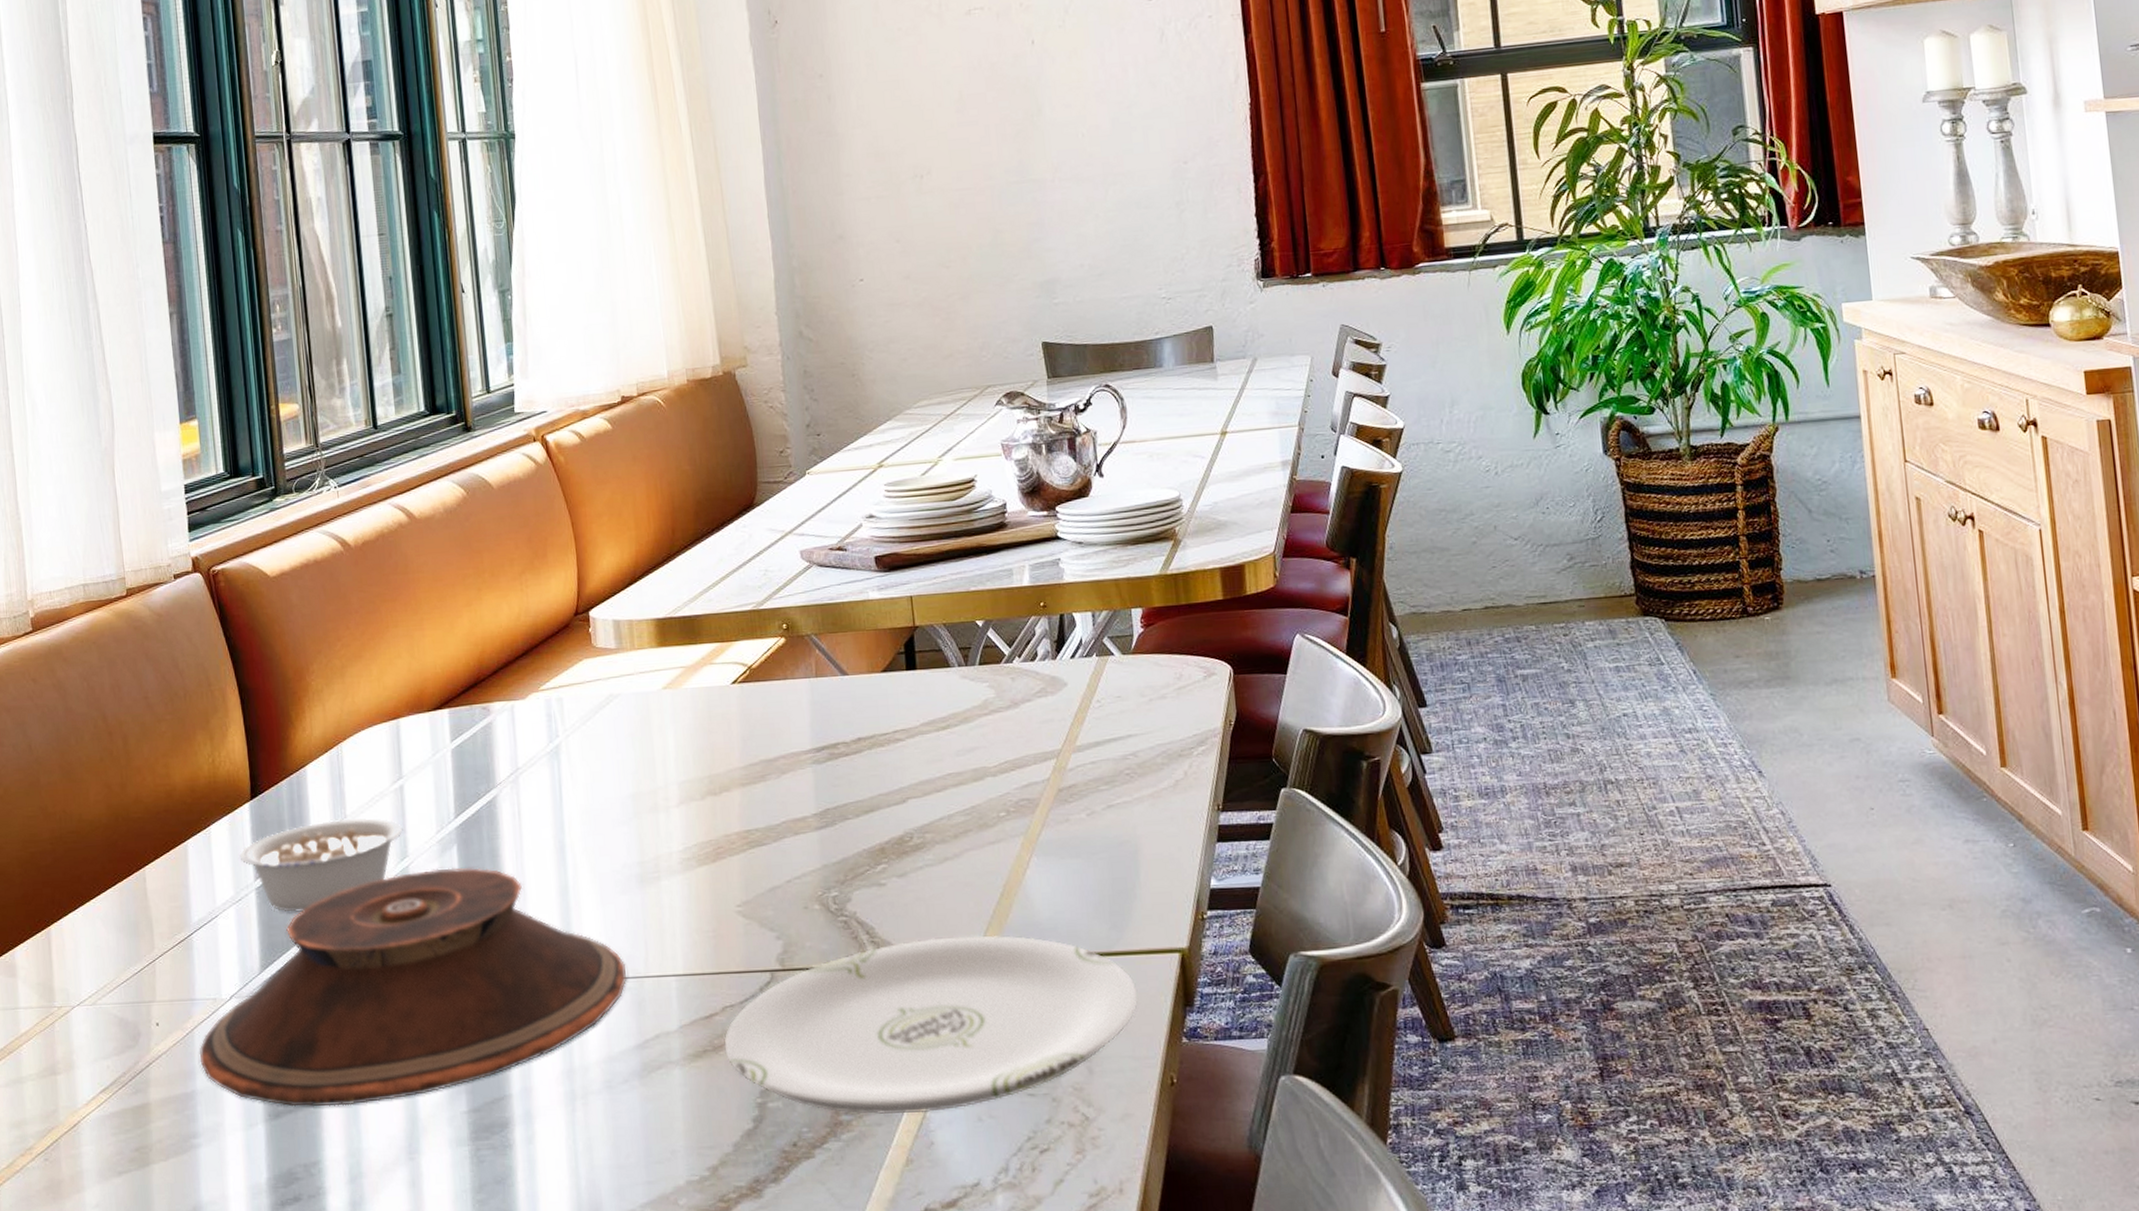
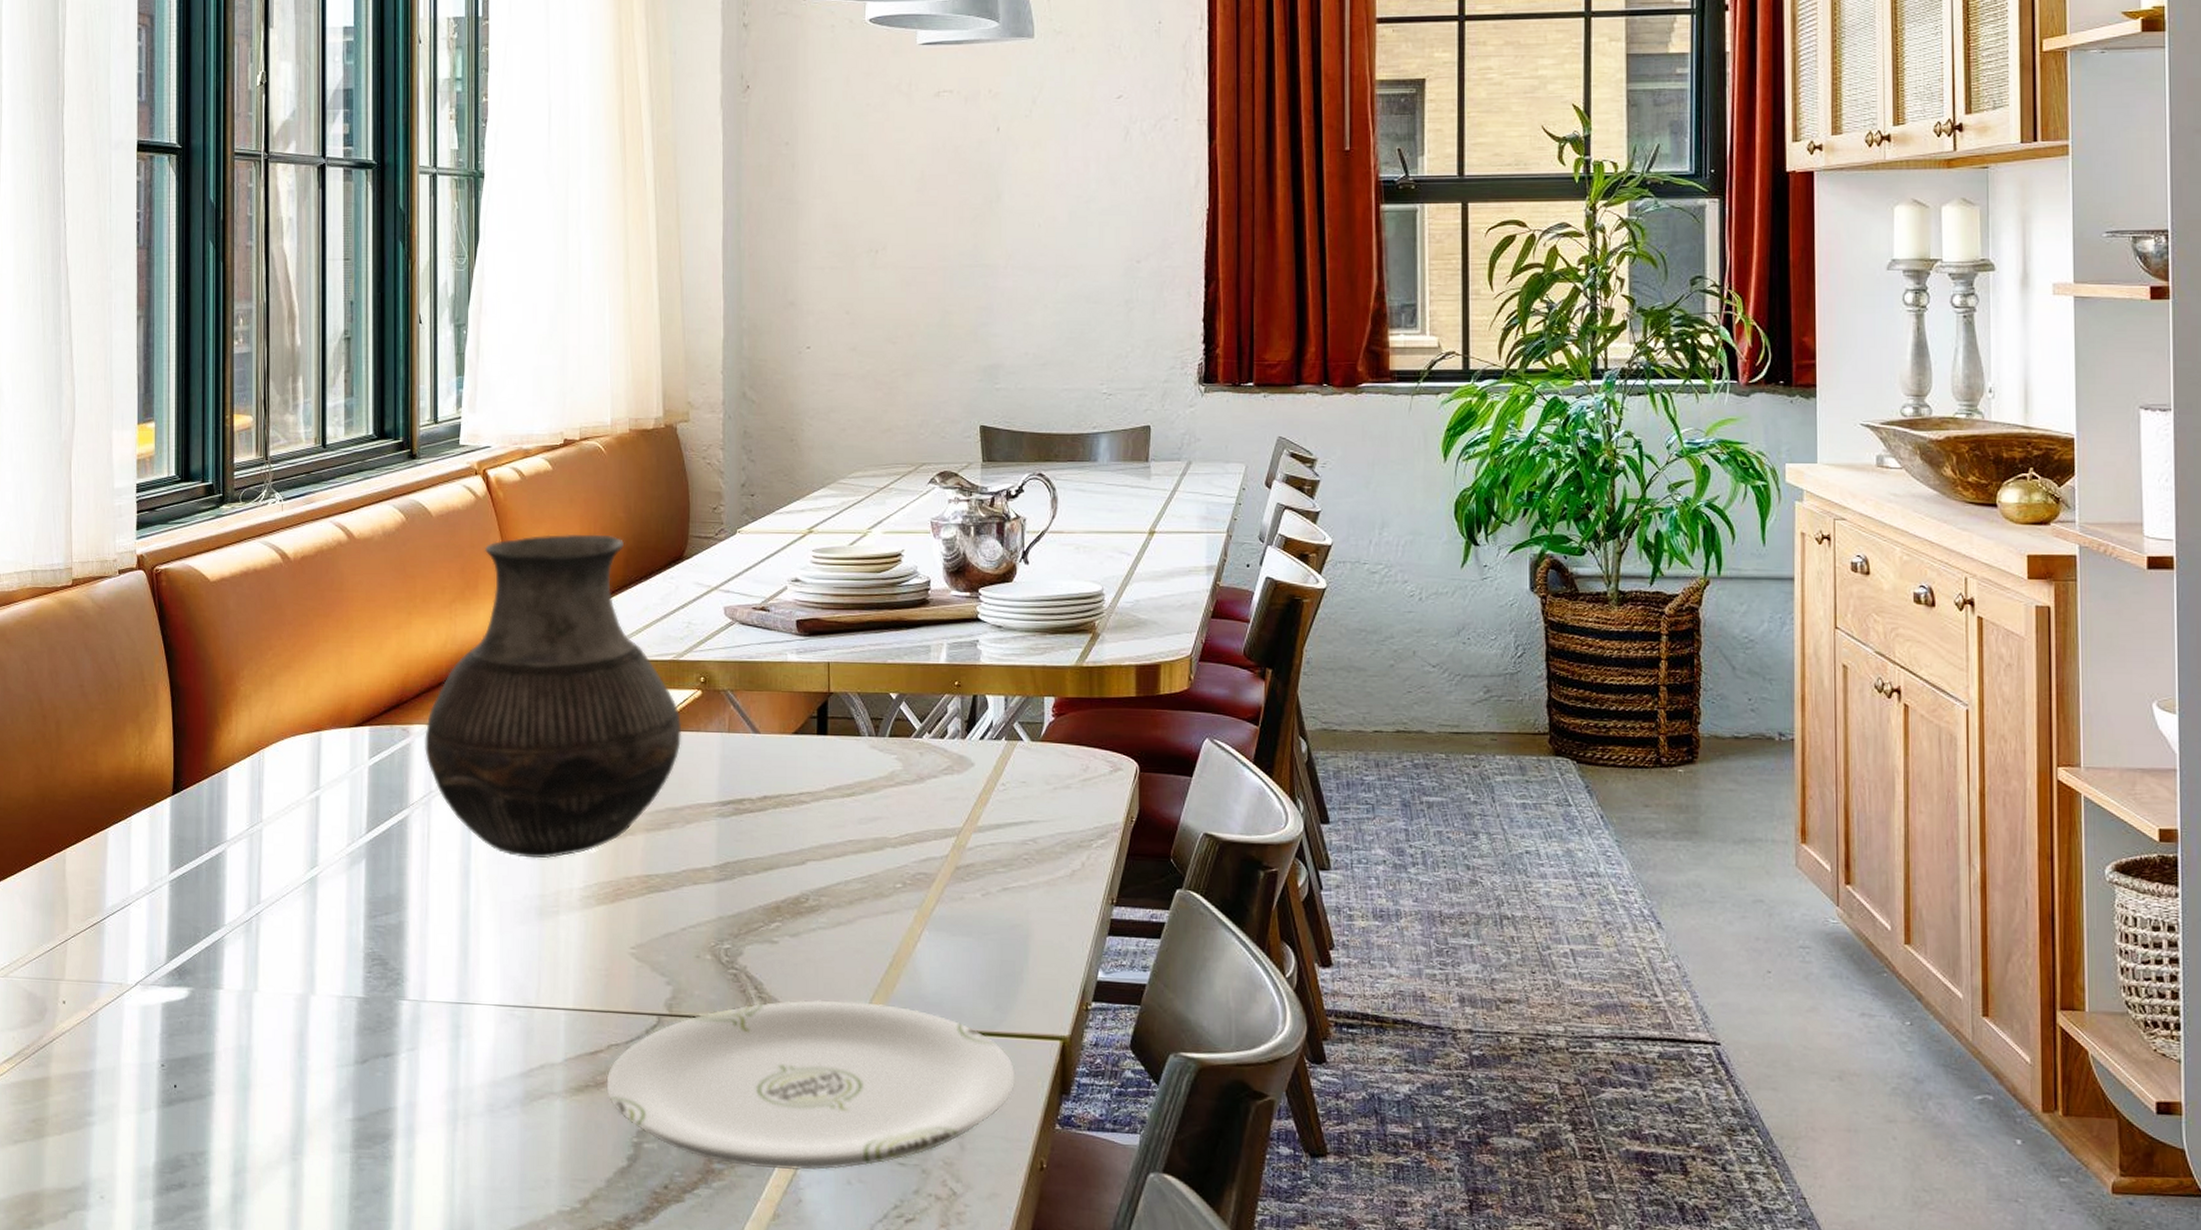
plate: present [199,867,628,1107] -> none [101,880,518,1101]
legume: present [239,817,403,913] -> none [157,822,315,909]
vase: none [506,490,769,827] -> present [425,534,682,859]

